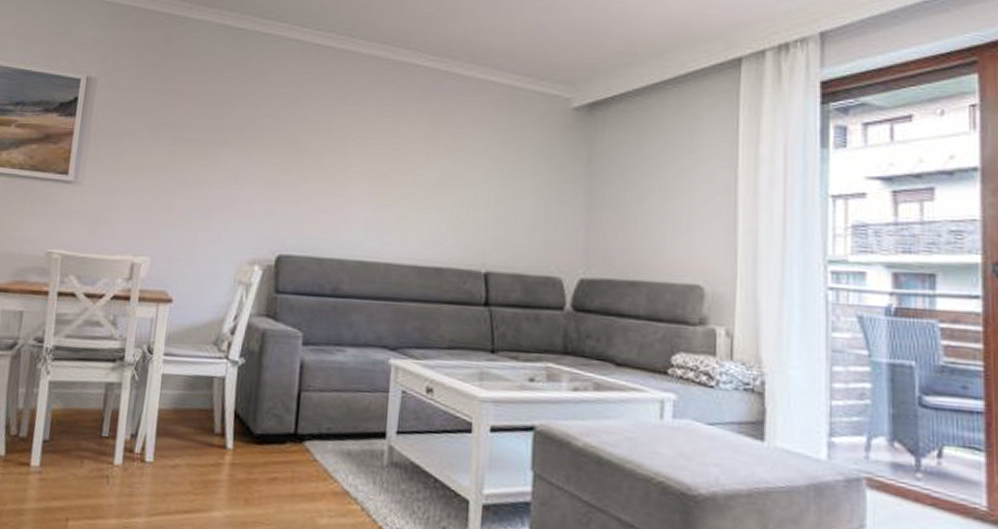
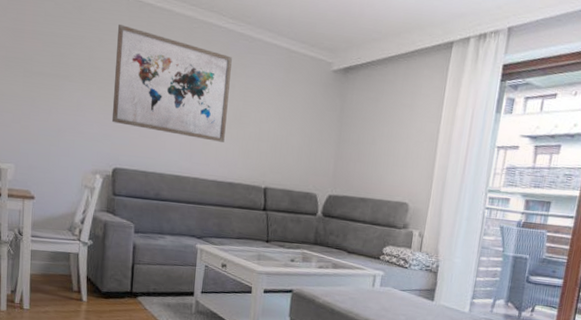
wall art: none [277,74,435,213] -> present [111,25,232,142]

